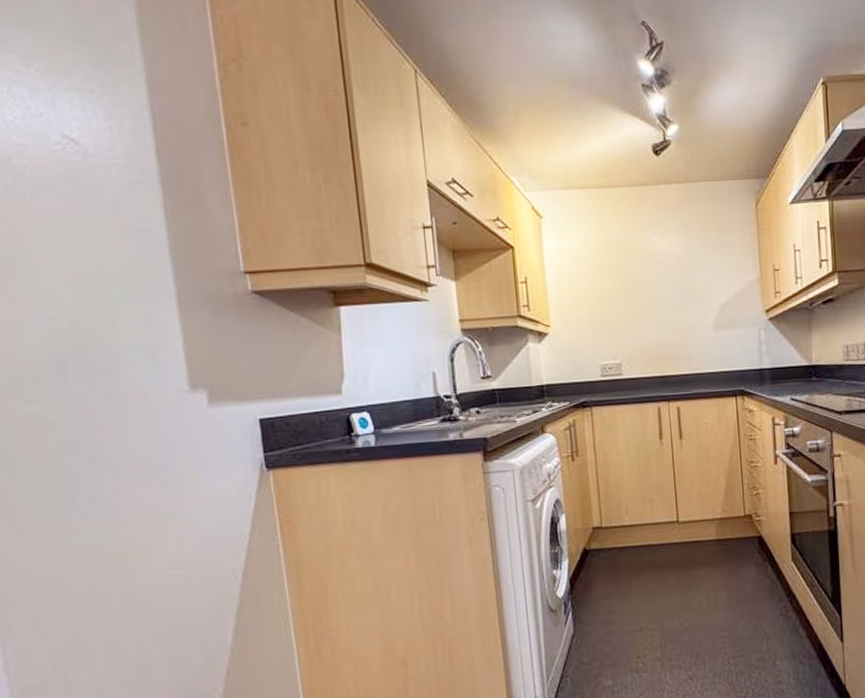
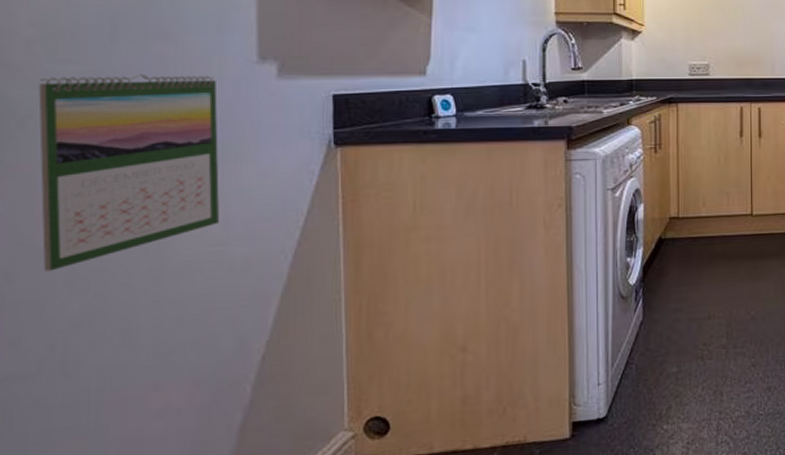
calendar: none [11,407,175,596] -> present [38,74,219,272]

